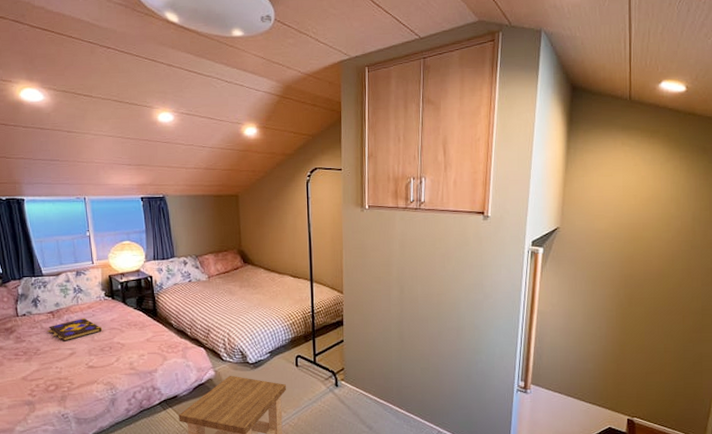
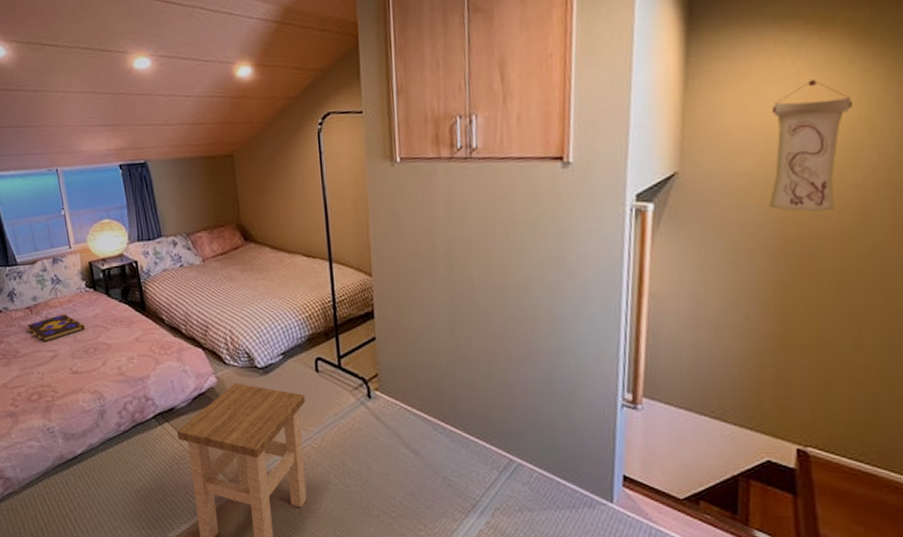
wall scroll: none [616,171,667,259] -> present [769,80,852,213]

